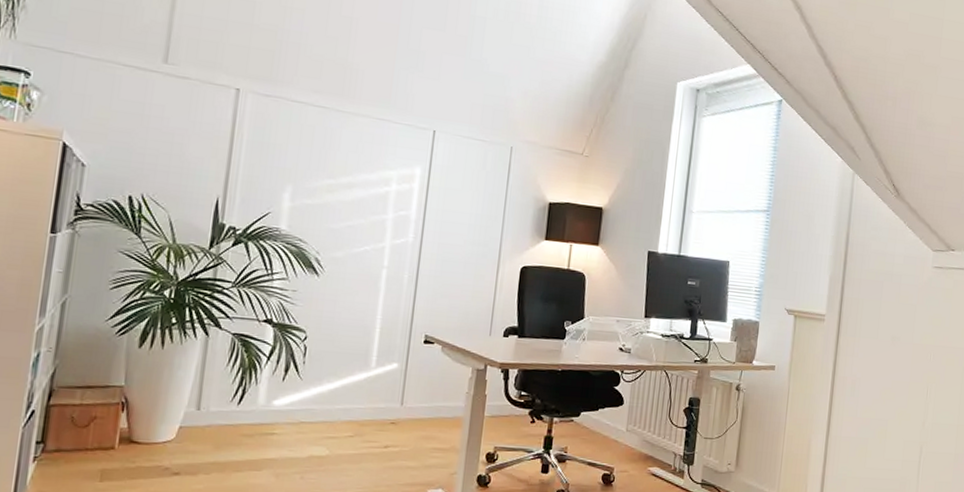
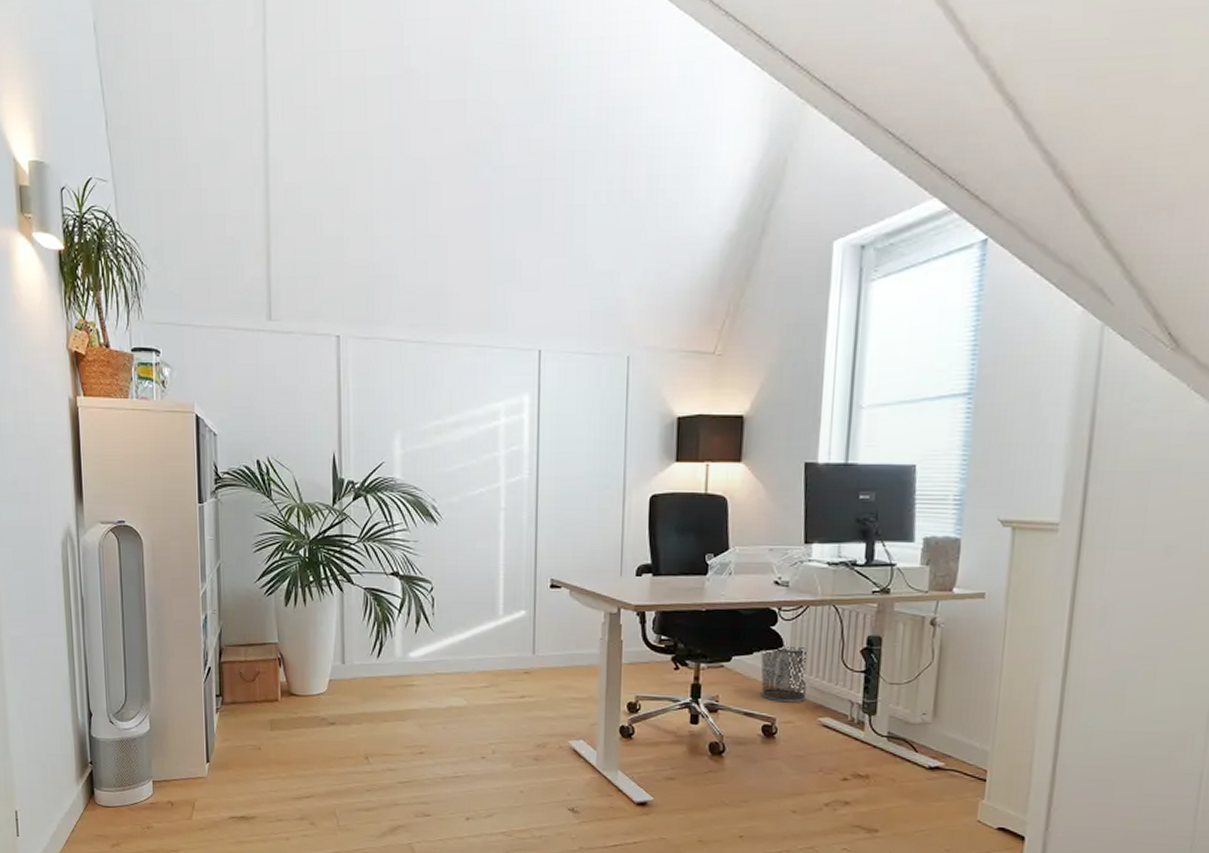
waste bin: none [602,403,641,454] -> present [760,645,807,703]

